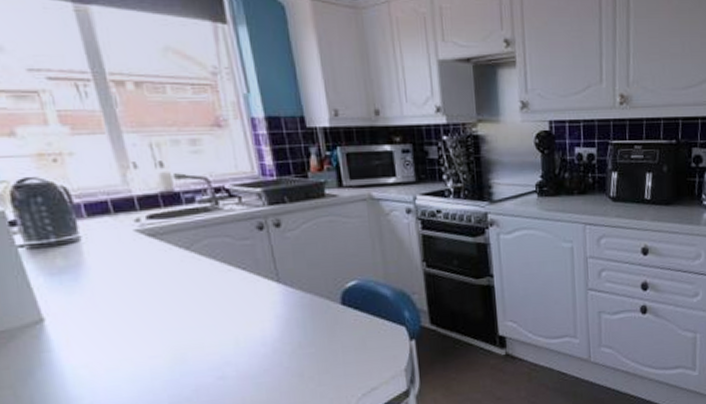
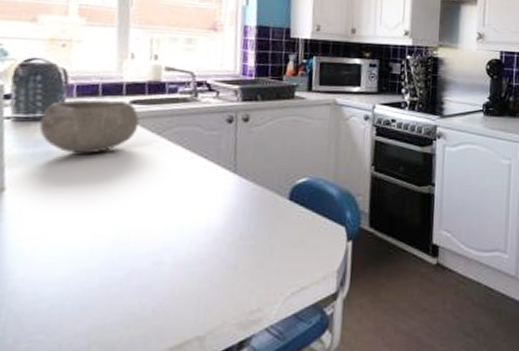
bowl: none [57,216,164,277] -> present [39,99,140,154]

